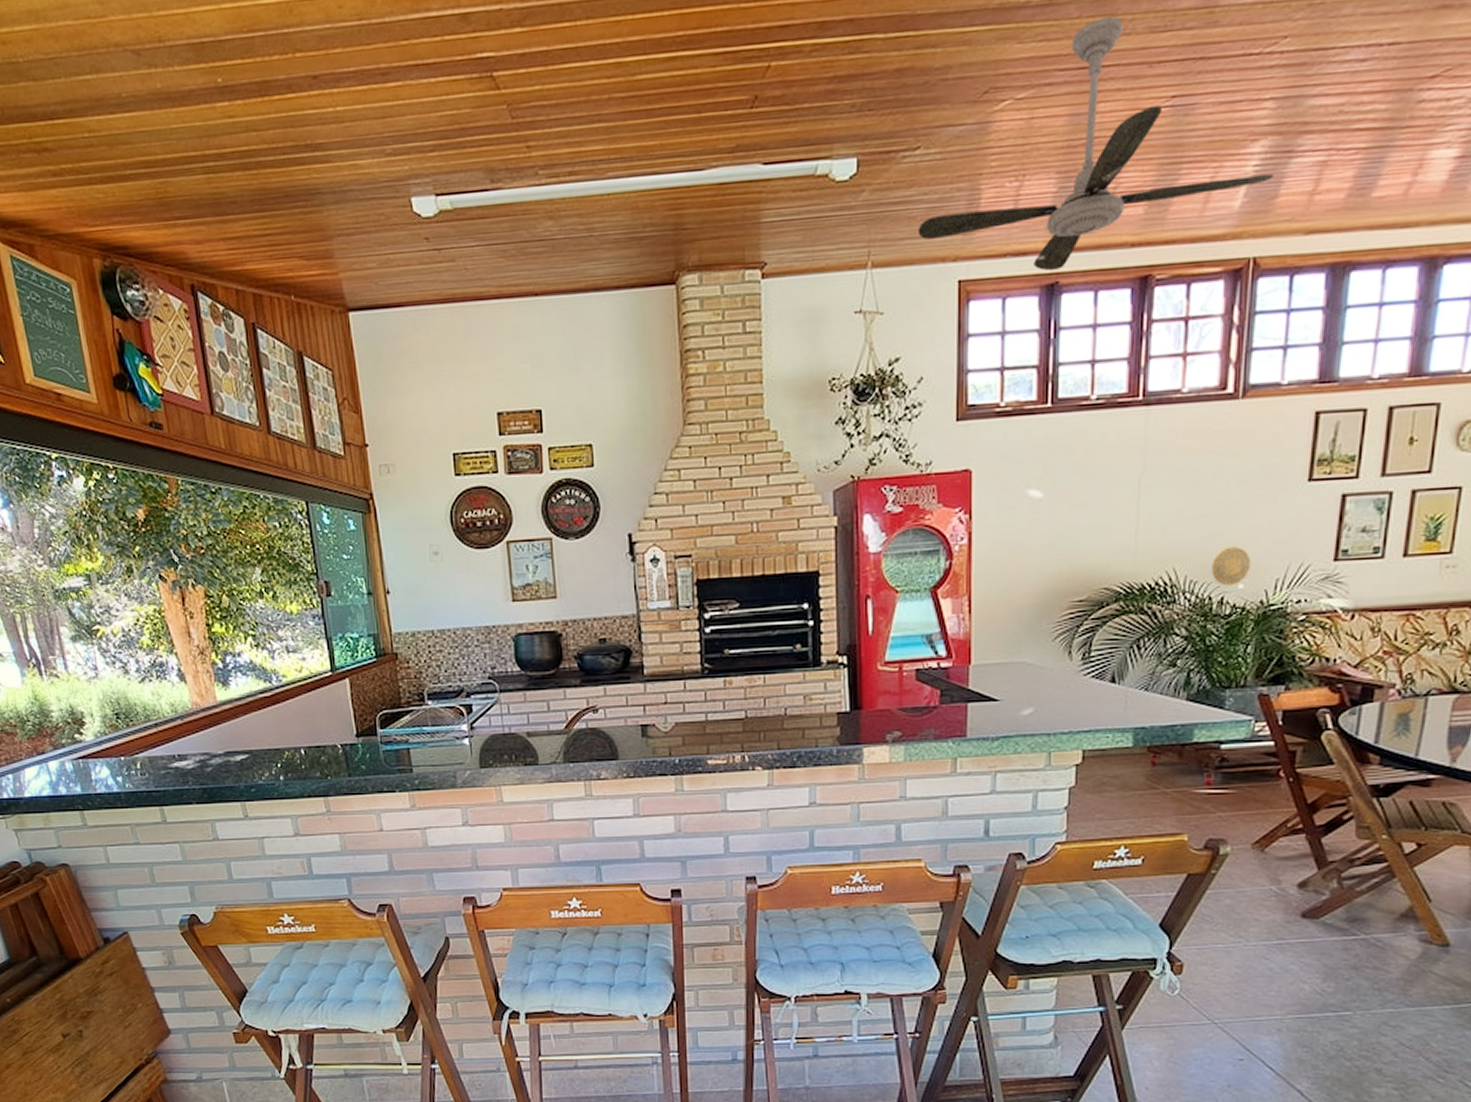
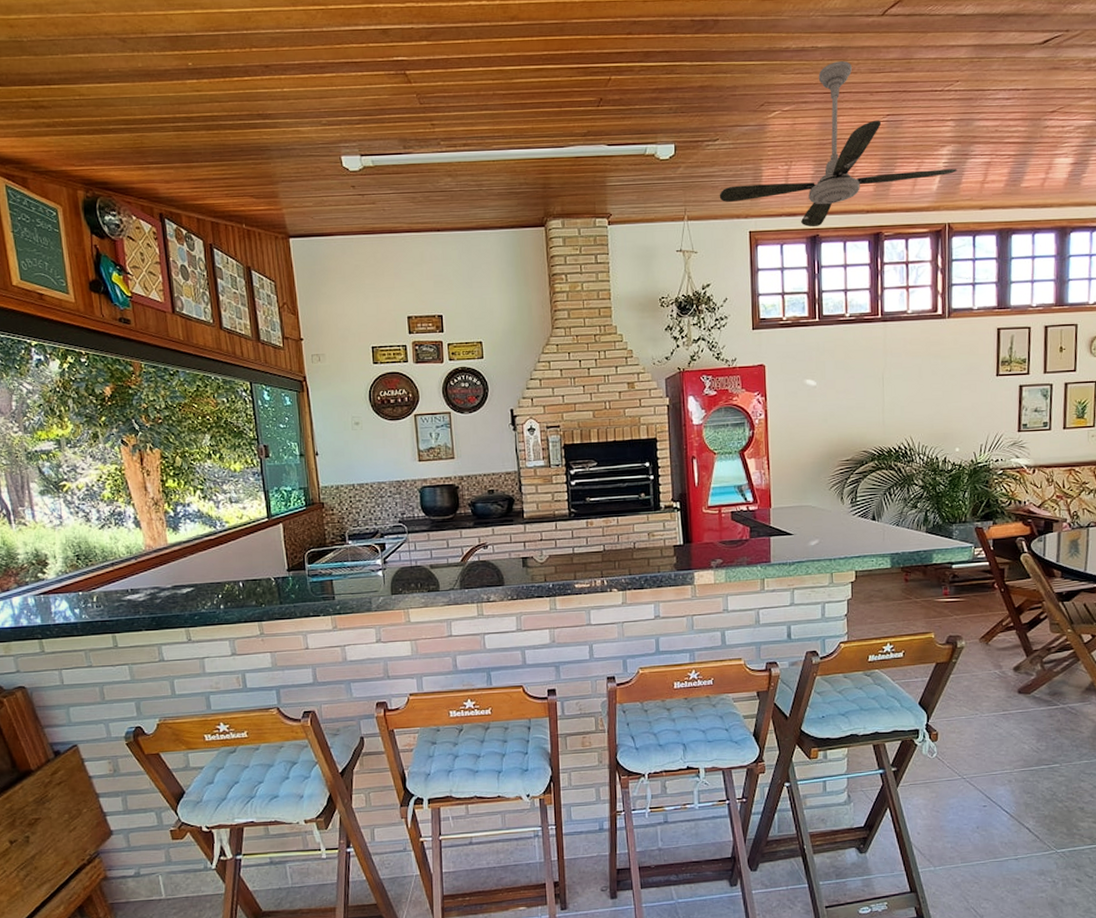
decorative plate: present [1212,547,1251,586] -> none [936,421,963,450]

